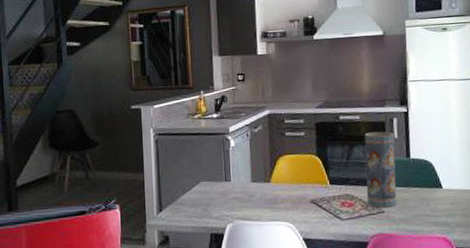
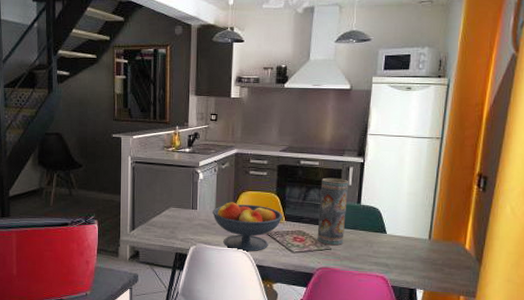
fruit bowl: none [248,169,327,225] -> present [213,202,283,252]

